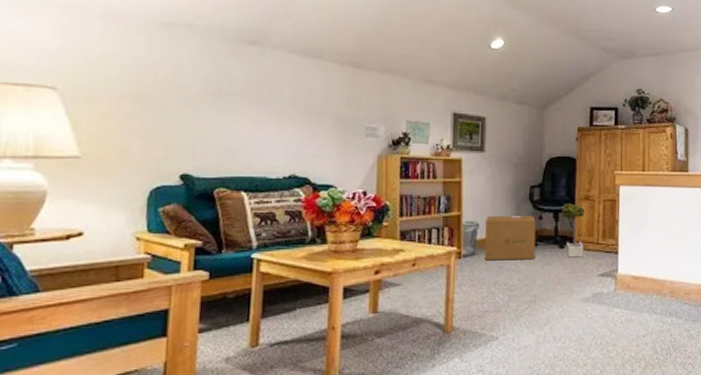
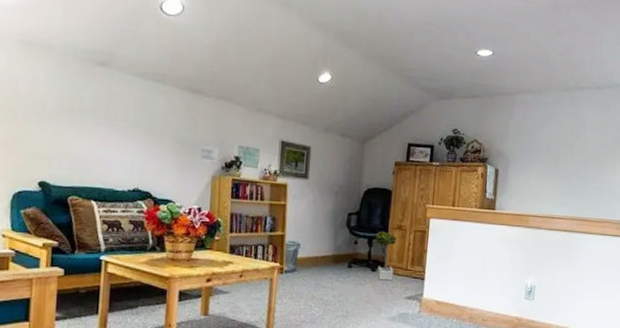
box: present [485,216,536,261] -> none [304,238,352,280]

